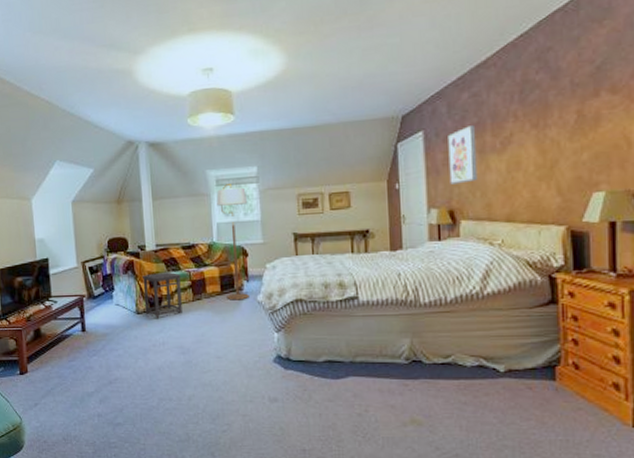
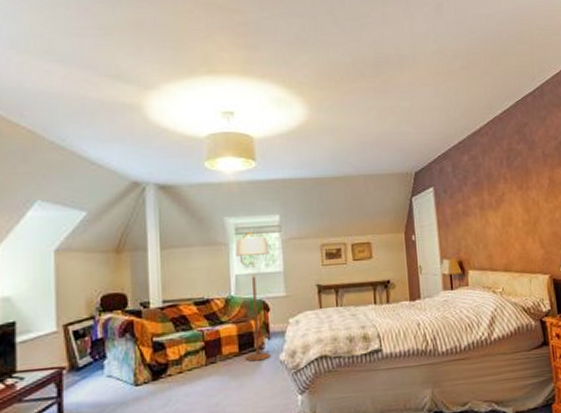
side table: present [142,271,182,319] -> none [144,332,193,391]
wall art: present [448,125,478,185] -> none [454,185,480,237]

